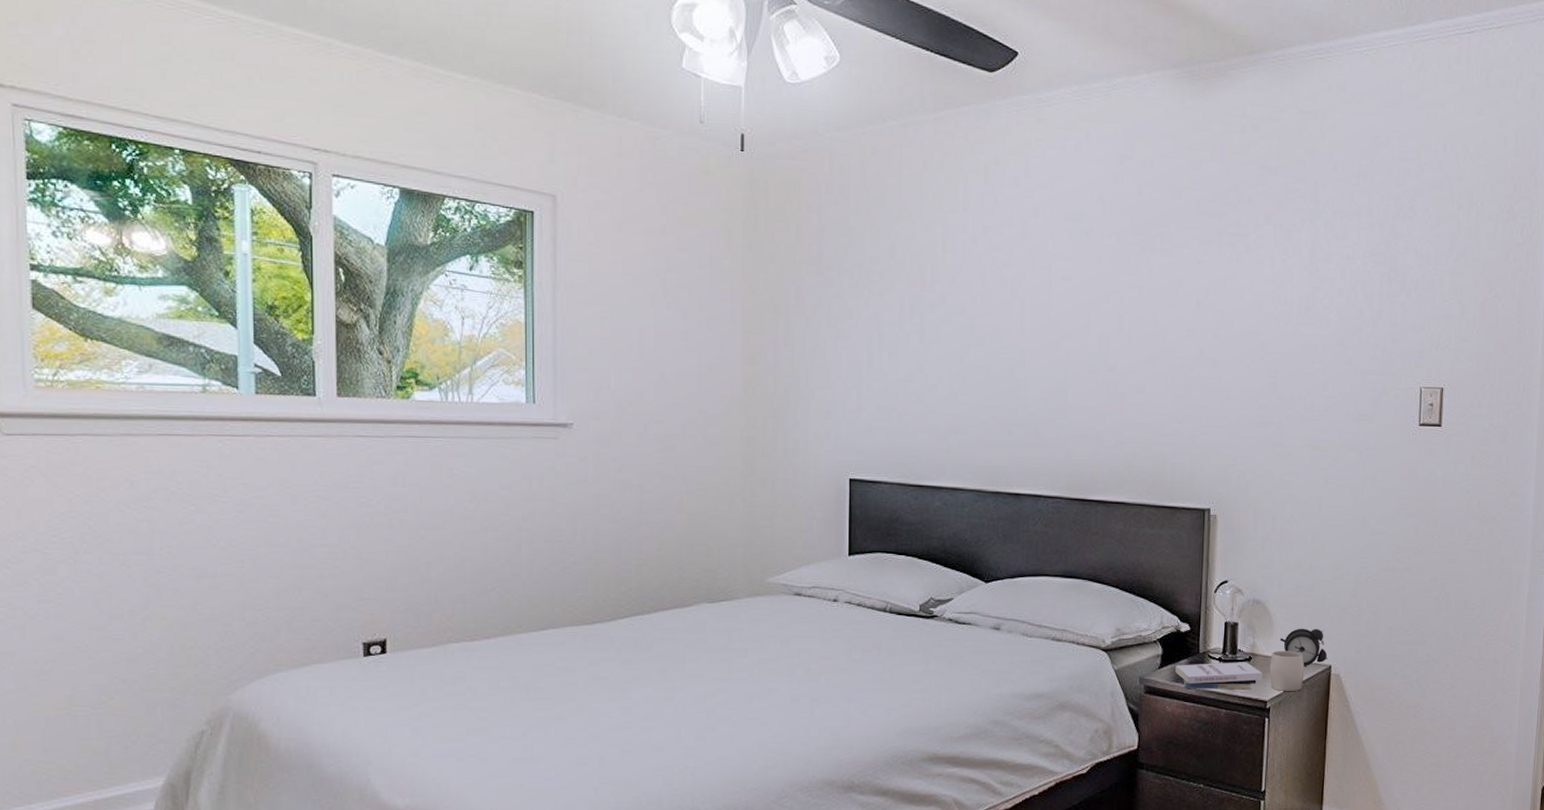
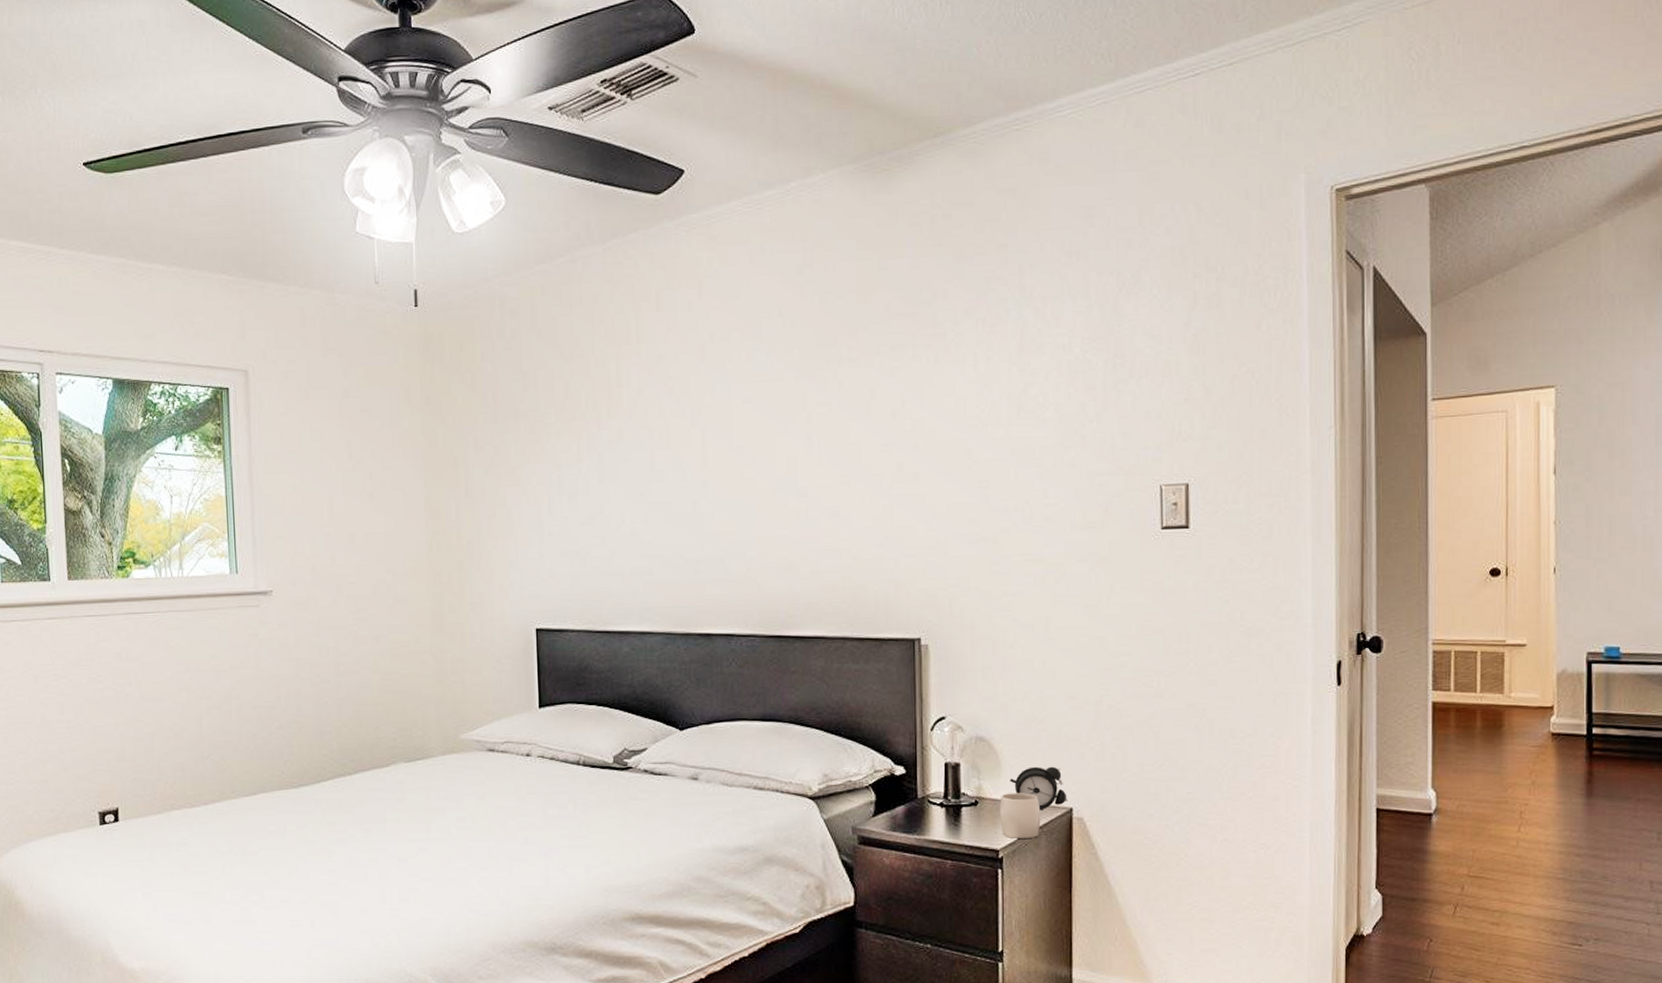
books: present [1175,662,1263,689] -> none [891,807,992,838]

